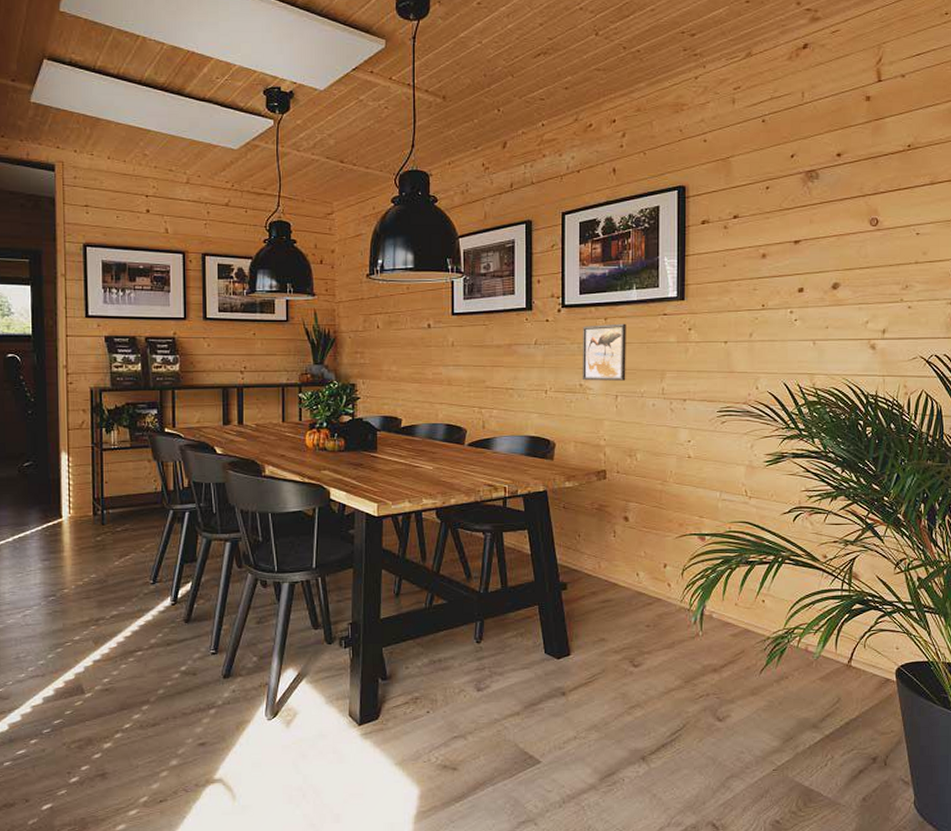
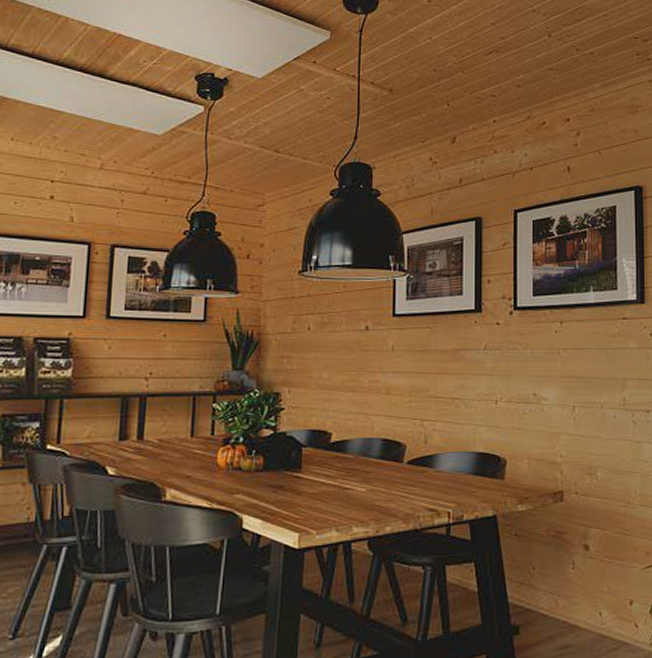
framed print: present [582,323,626,381] -> none [536,327,584,390]

